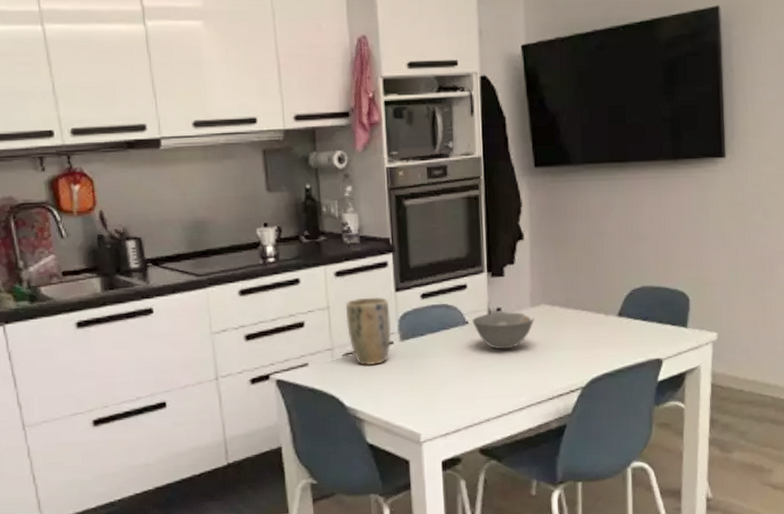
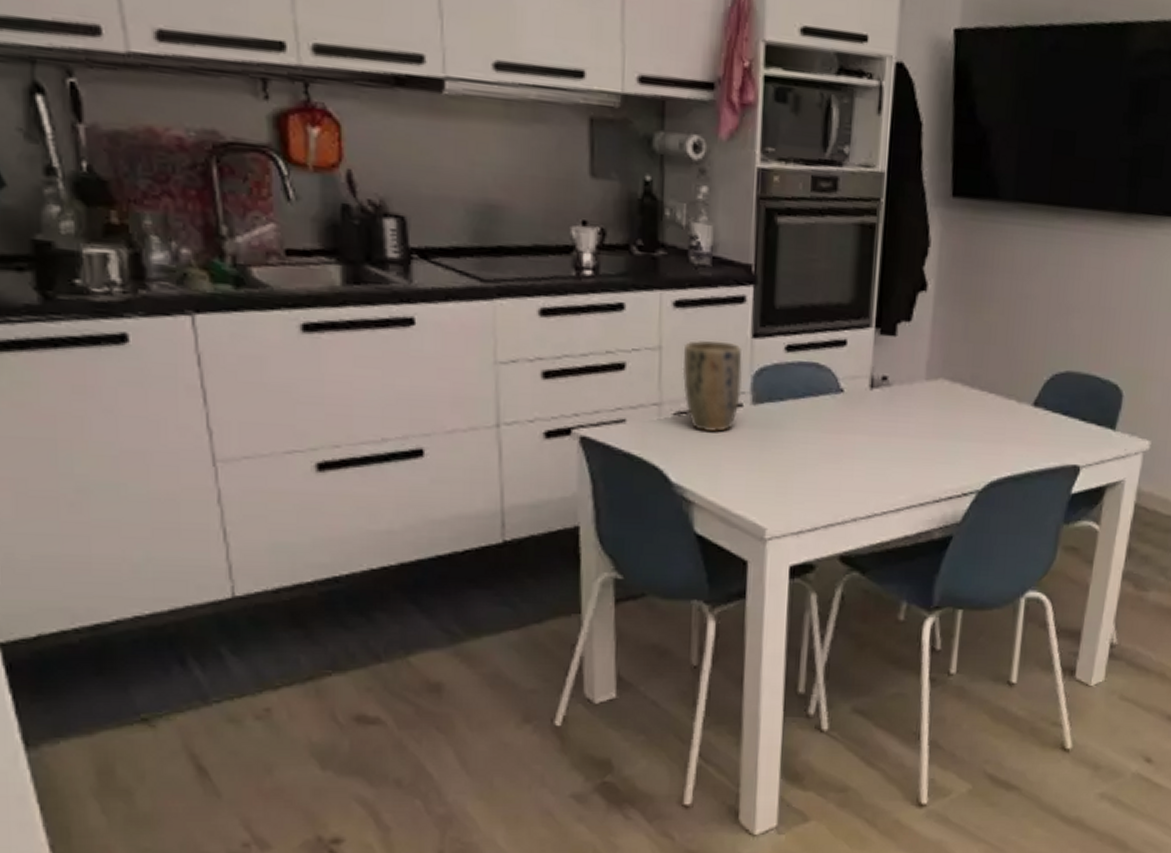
bowl: present [472,311,535,350] -> none [849,381,929,432]

